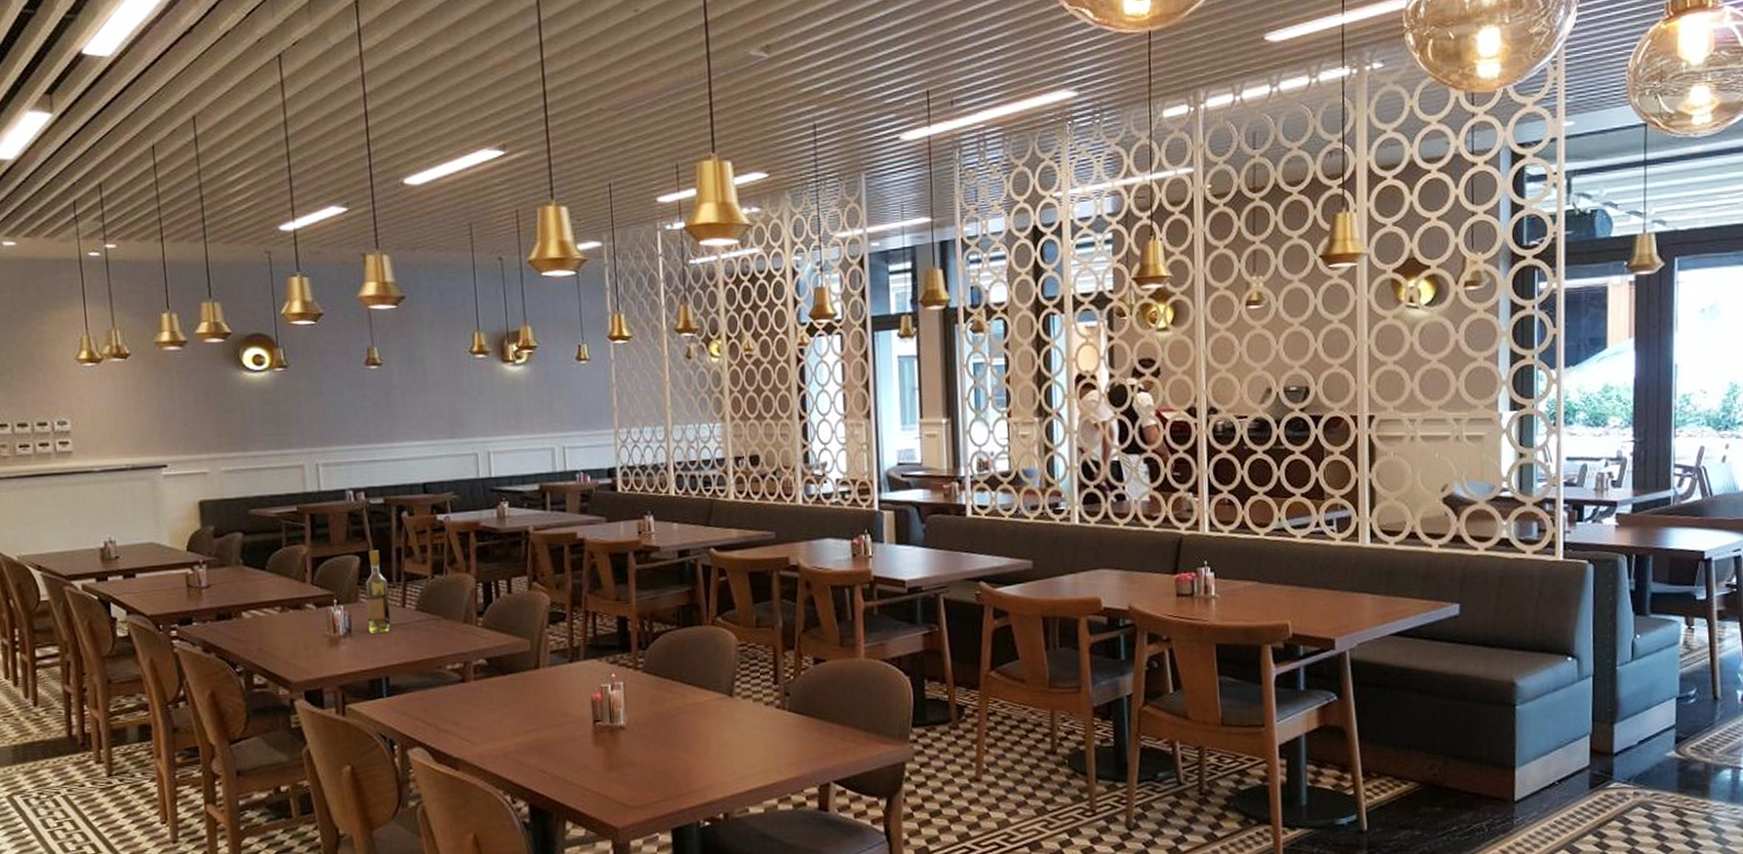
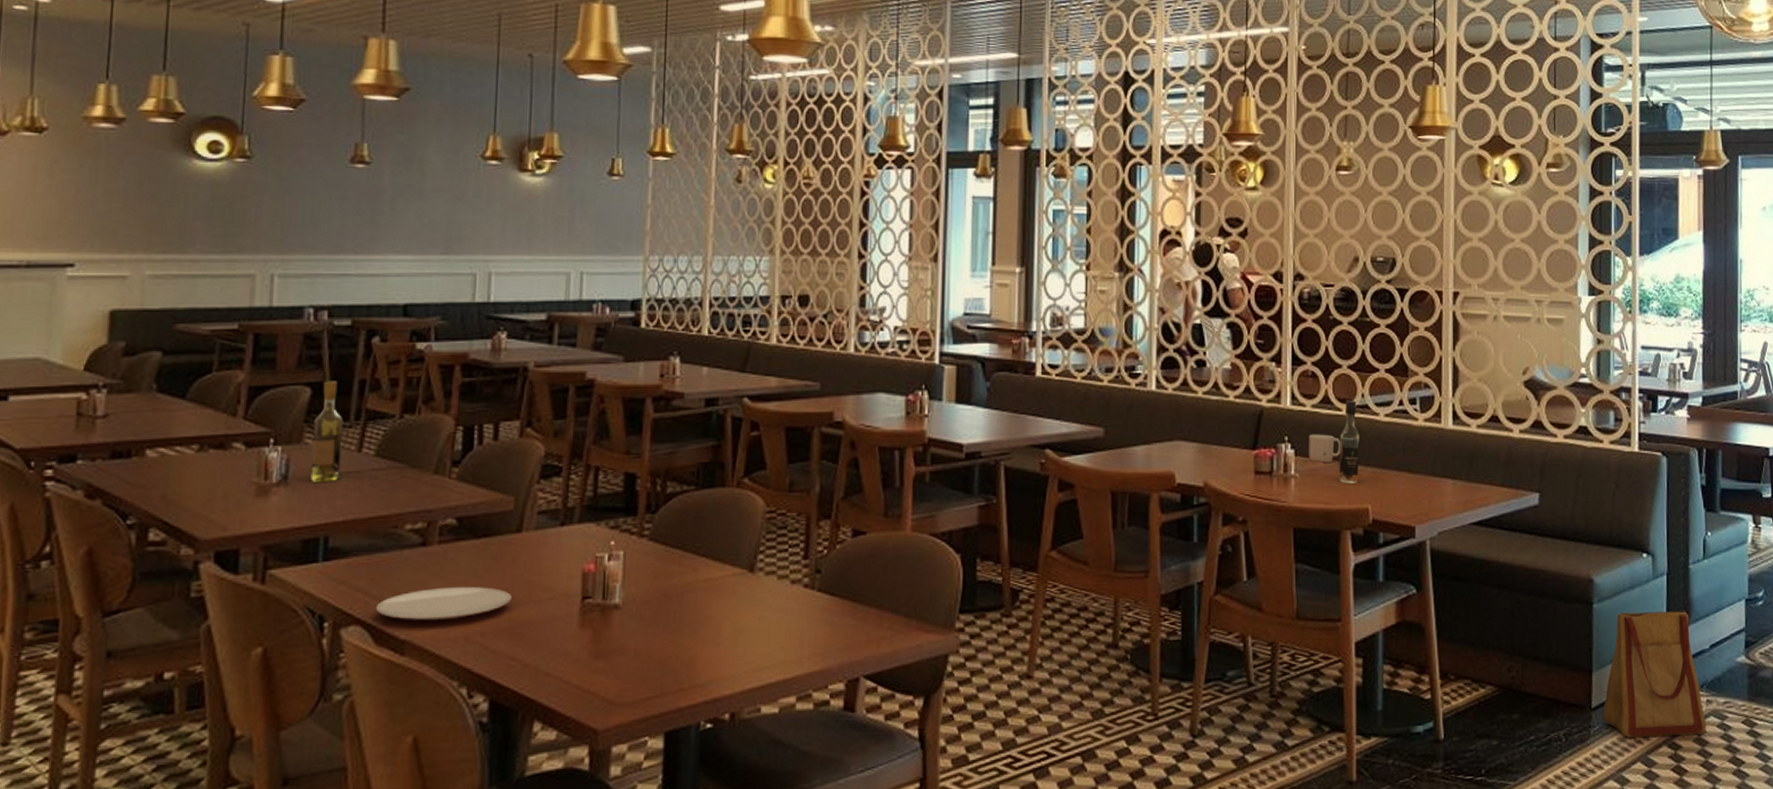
plate: none [432,714,537,743] -> present [375,586,512,621]
mug: none [1227,557,1260,584] -> present [1309,434,1341,463]
bottle: none [1257,524,1278,603] -> present [1339,400,1360,484]
shopping bag: none [1525,710,1633,828] -> present [1602,611,1706,738]

